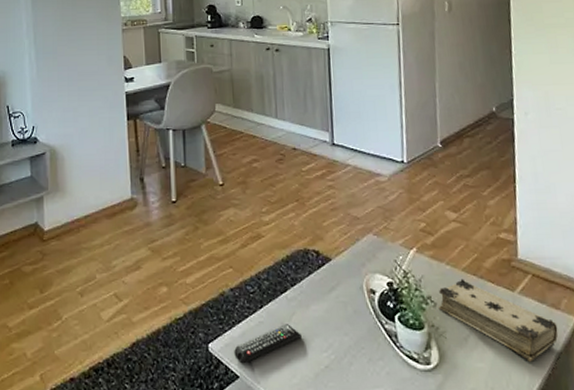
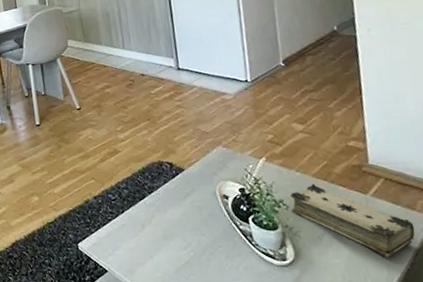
remote control: present [234,324,302,364] -> none [101,226,162,260]

